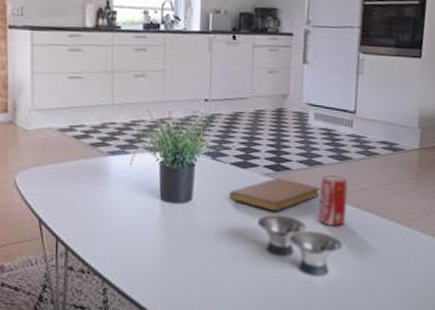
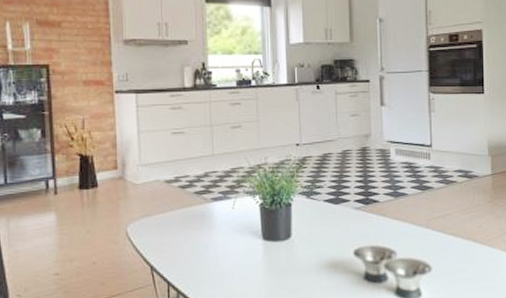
notebook: present [229,178,321,212] -> none [325,210,407,243]
beverage can: present [318,175,348,227] -> none [407,204,433,252]

